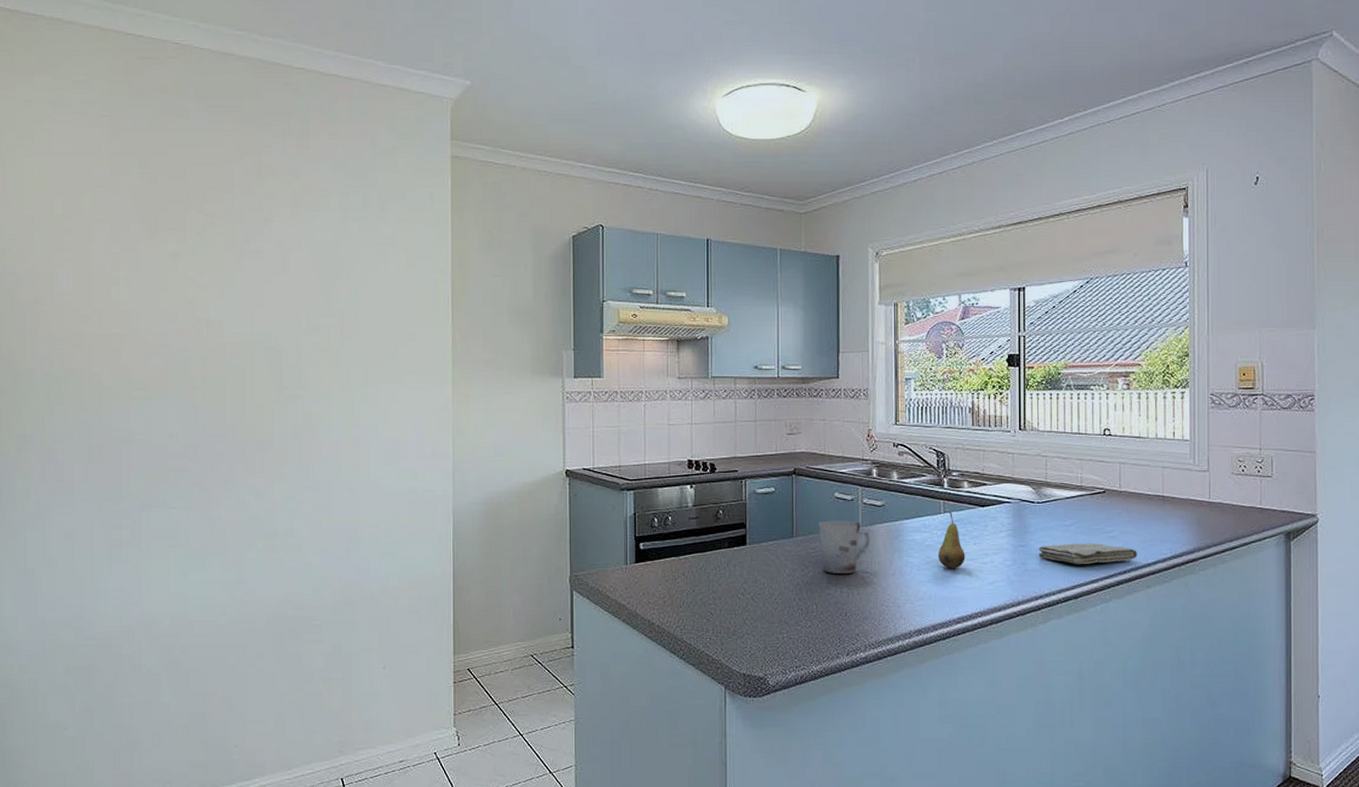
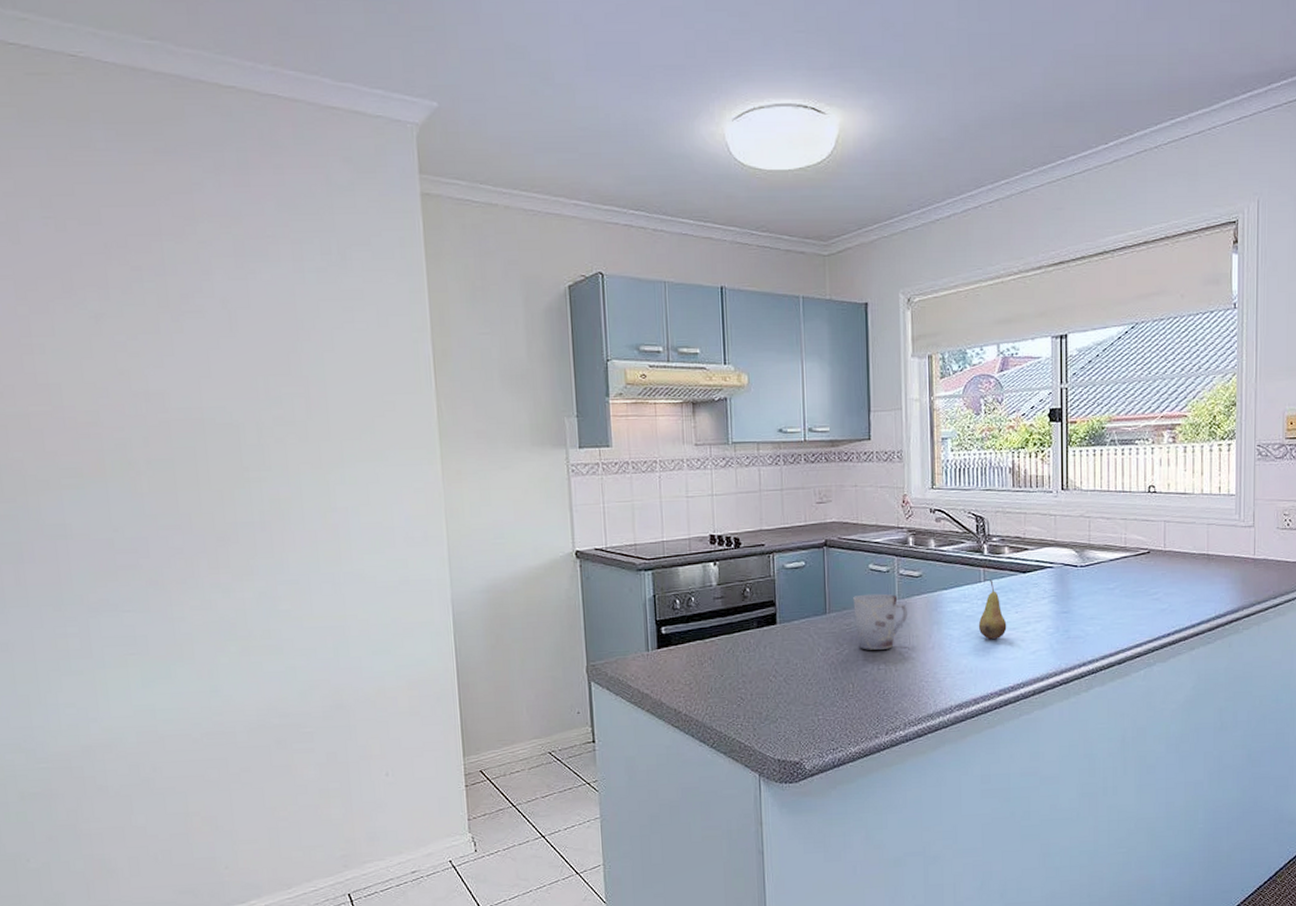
washcloth: present [1038,543,1138,565] -> none [1081,606,1182,630]

